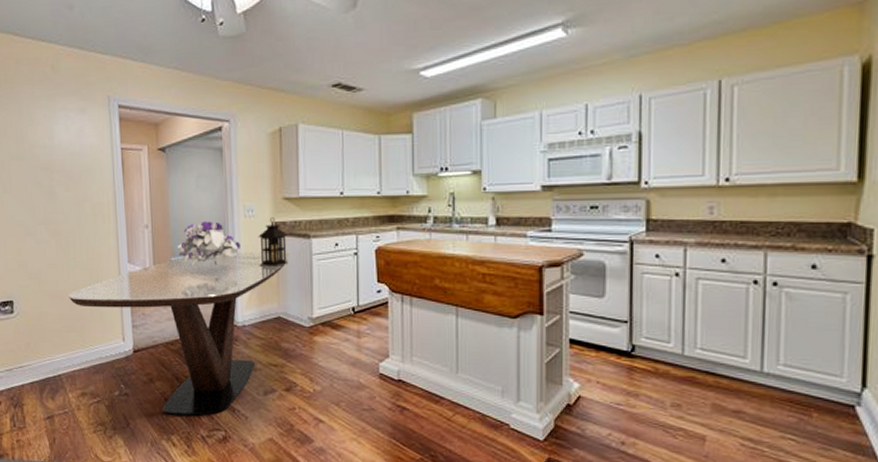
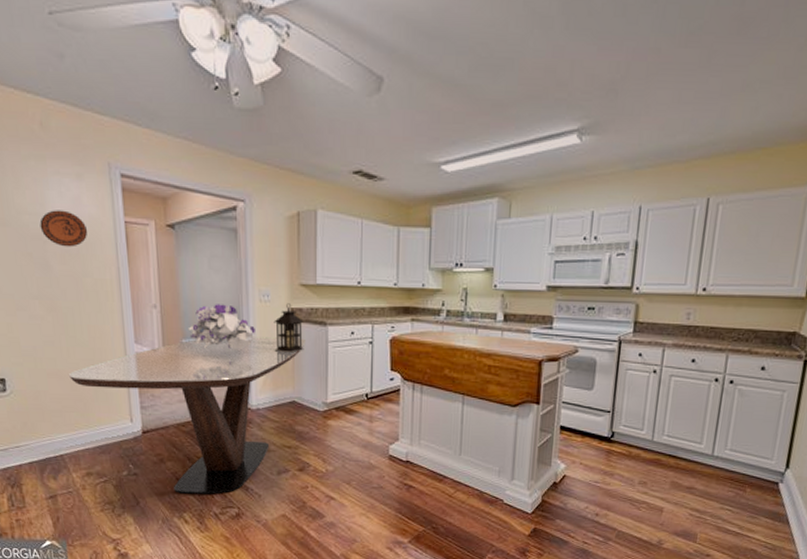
decorative plate: none [48,142,89,175] -> present [40,210,88,247]

